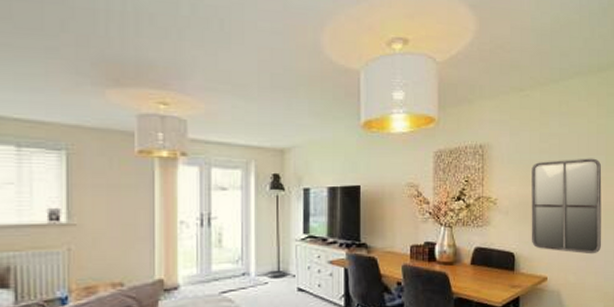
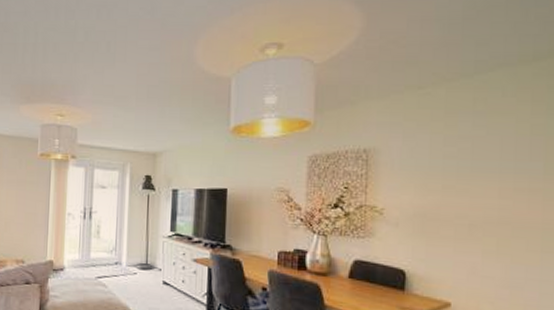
home mirror: present [531,158,602,255] -> none [428,165,538,283]

